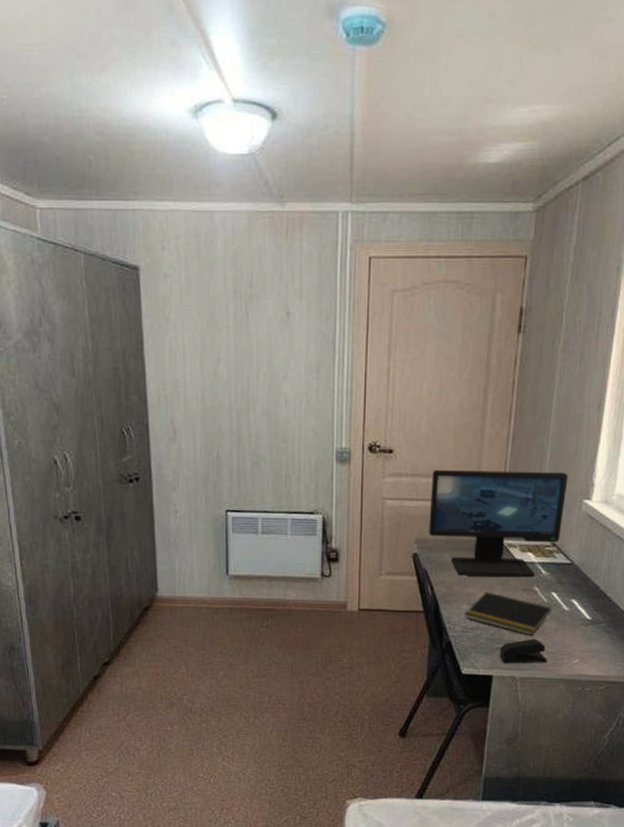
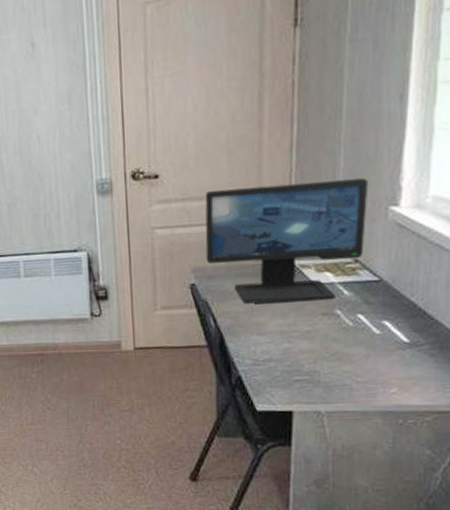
notepad: present [464,592,552,636] -> none [255,319,359,365]
stapler: present [500,638,548,664] -> none [300,367,358,398]

